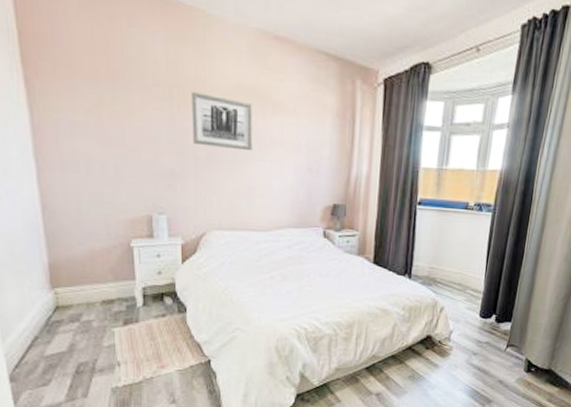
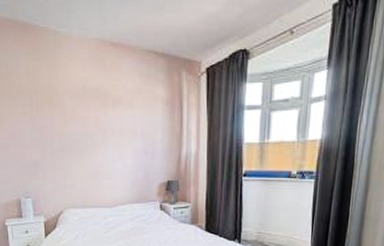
wall art: present [191,92,254,152] -> none [47,96,98,141]

